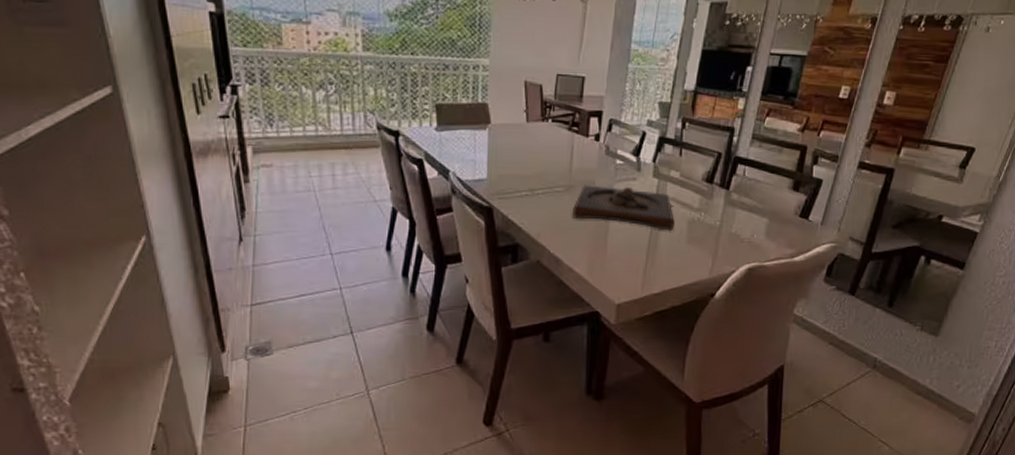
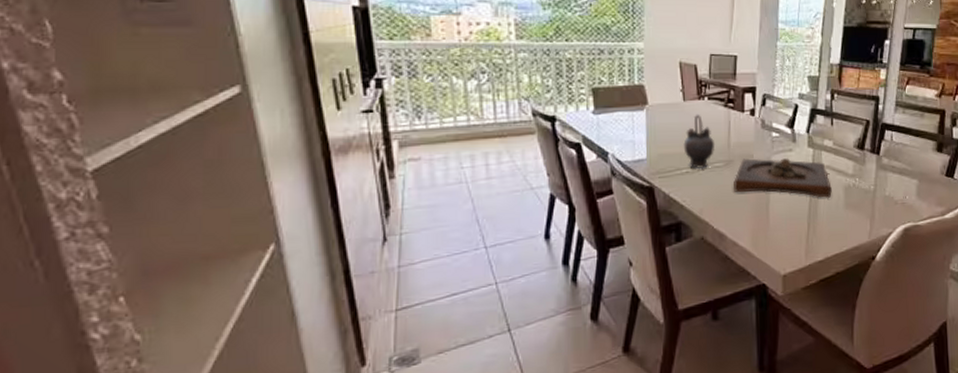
teapot: none [524,136,557,193] -> present [683,114,715,170]

